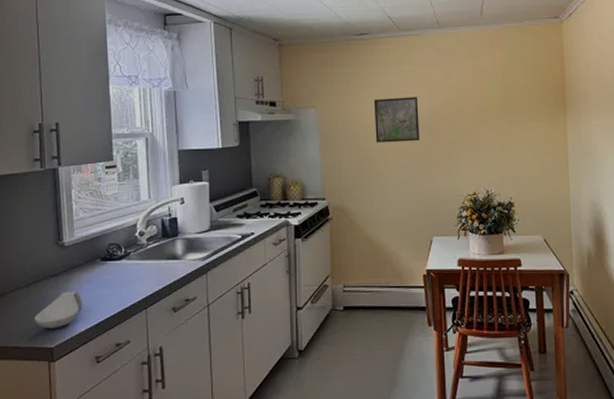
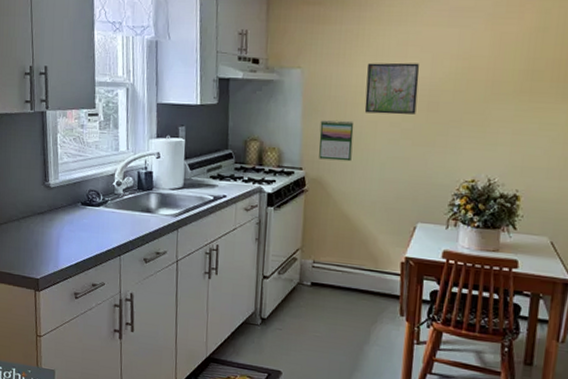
spoon rest: present [34,291,83,329] -> none [23,230,65,262]
calendar: none [337,151,369,189] -> present [319,120,354,162]

